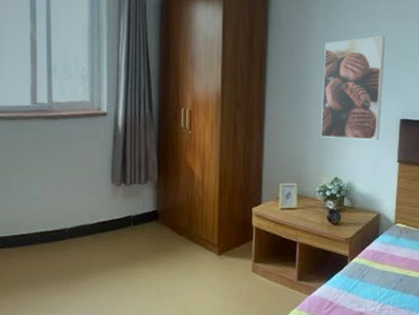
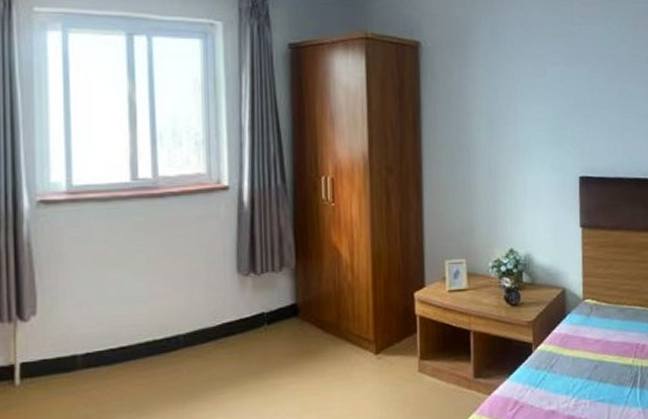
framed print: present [321,35,386,140] -> none [487,82,558,203]

